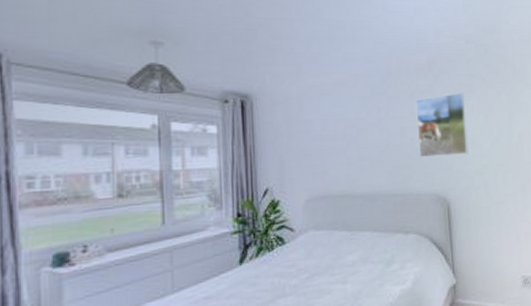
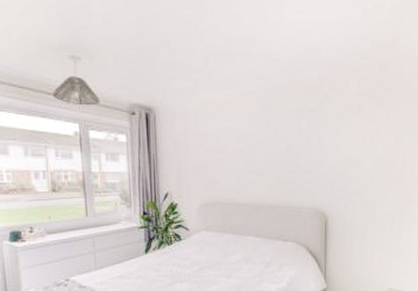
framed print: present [415,93,469,157] -> none [303,112,352,173]

